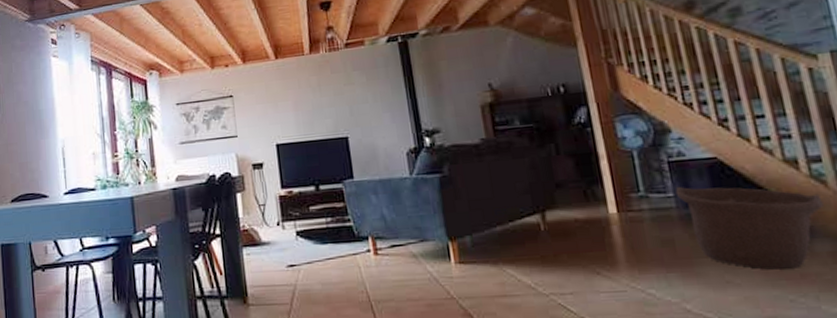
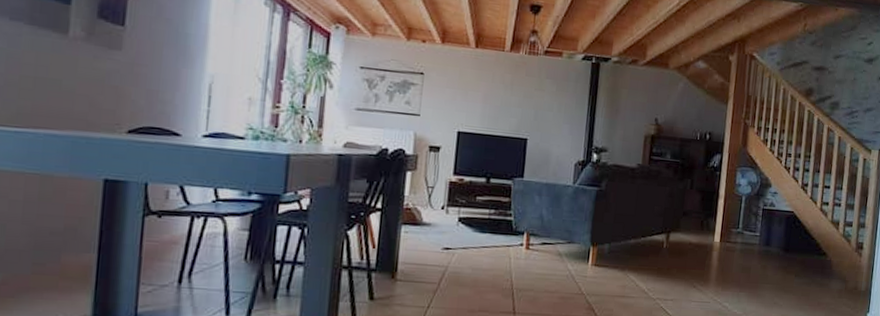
basket: present [675,186,824,270] -> none [761,228,845,298]

